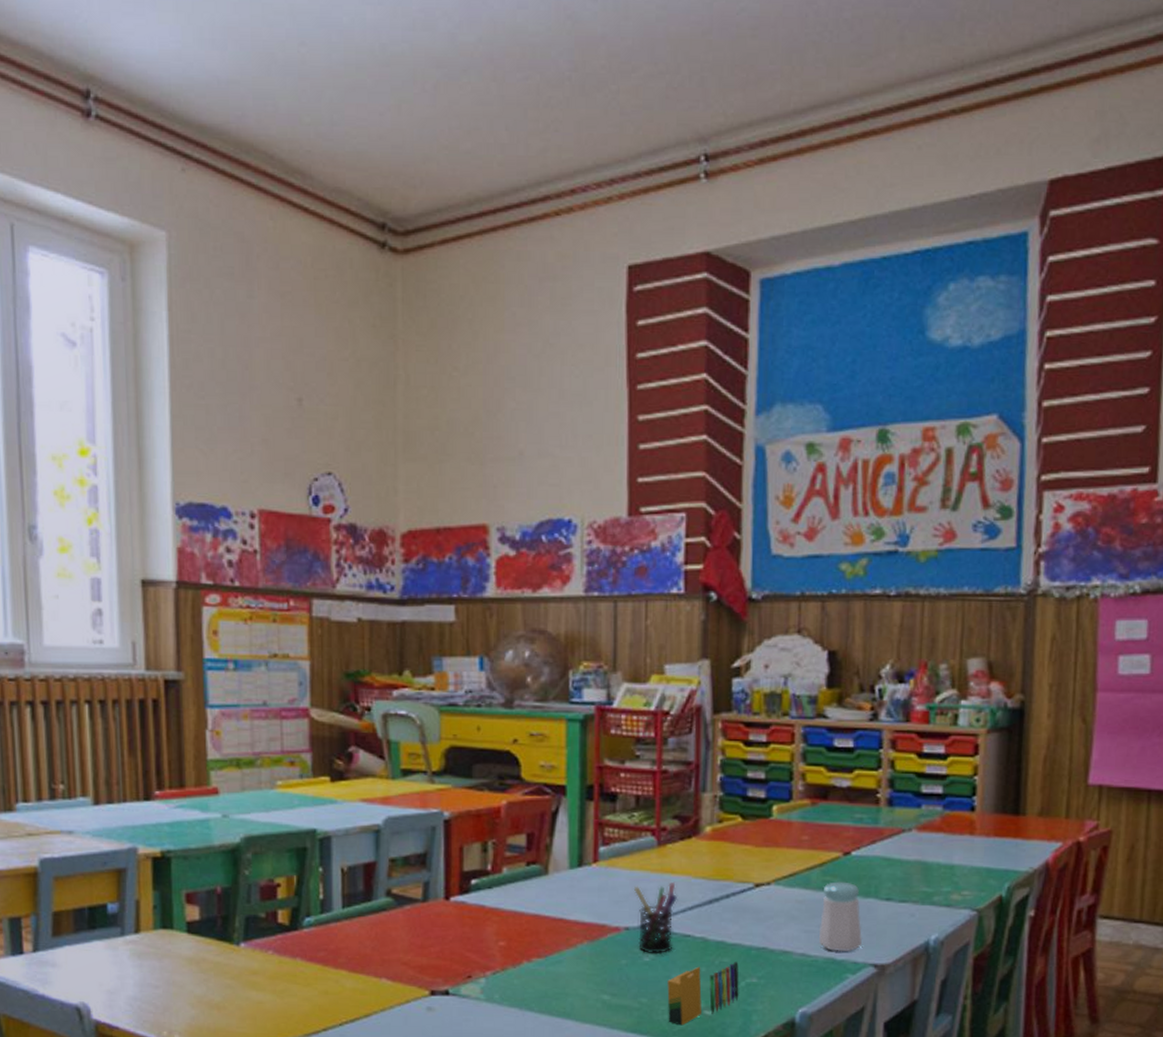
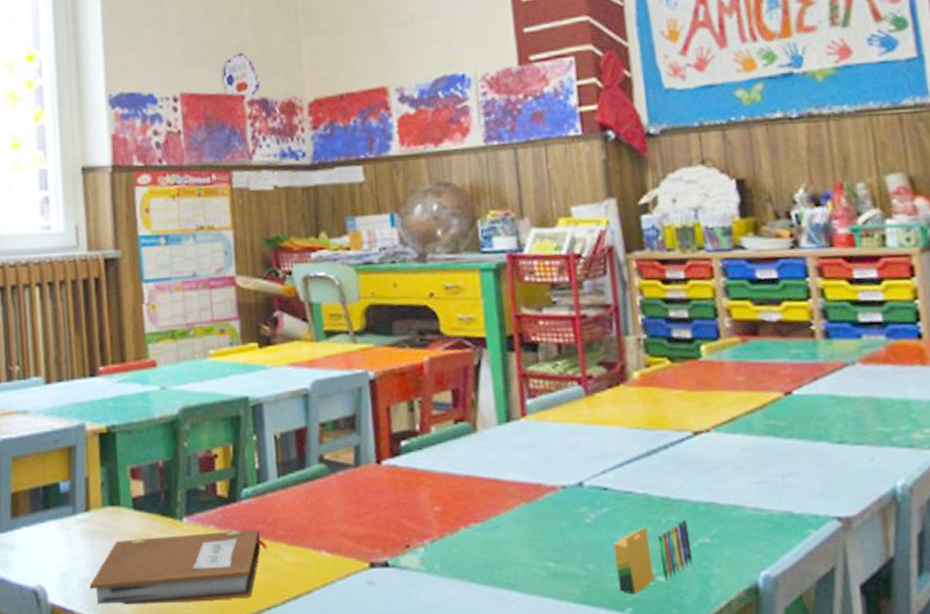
notebook: none [137,955,328,1023] -> present [89,528,268,604]
pen holder: present [634,883,678,953] -> none [566,434,615,514]
salt shaker: present [818,881,863,952] -> none [767,424,821,505]

